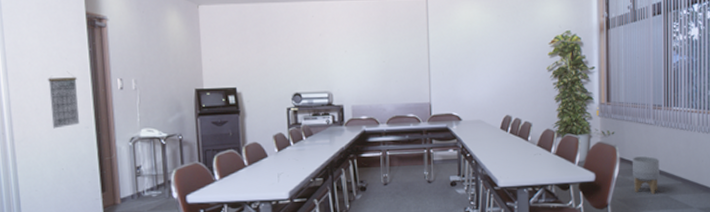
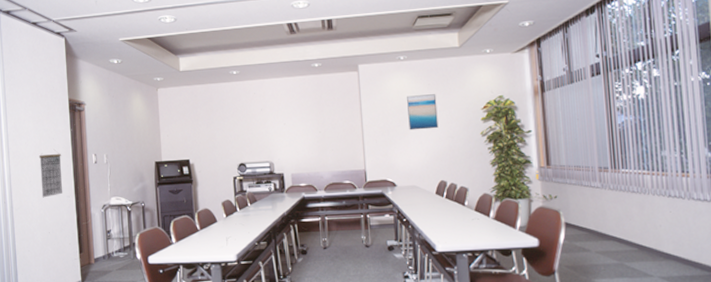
wall art: none [476,26,506,63] -> present [407,94,439,131]
planter: present [632,156,660,195] -> none [578,221,611,262]

